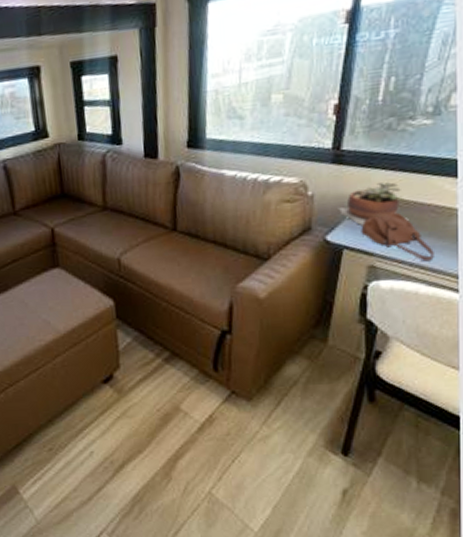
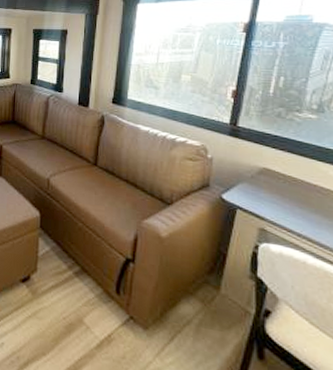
succulent plant: present [338,181,409,227] -> none [233,158,297,195]
handbag: present [361,212,434,262] -> none [253,185,321,236]

